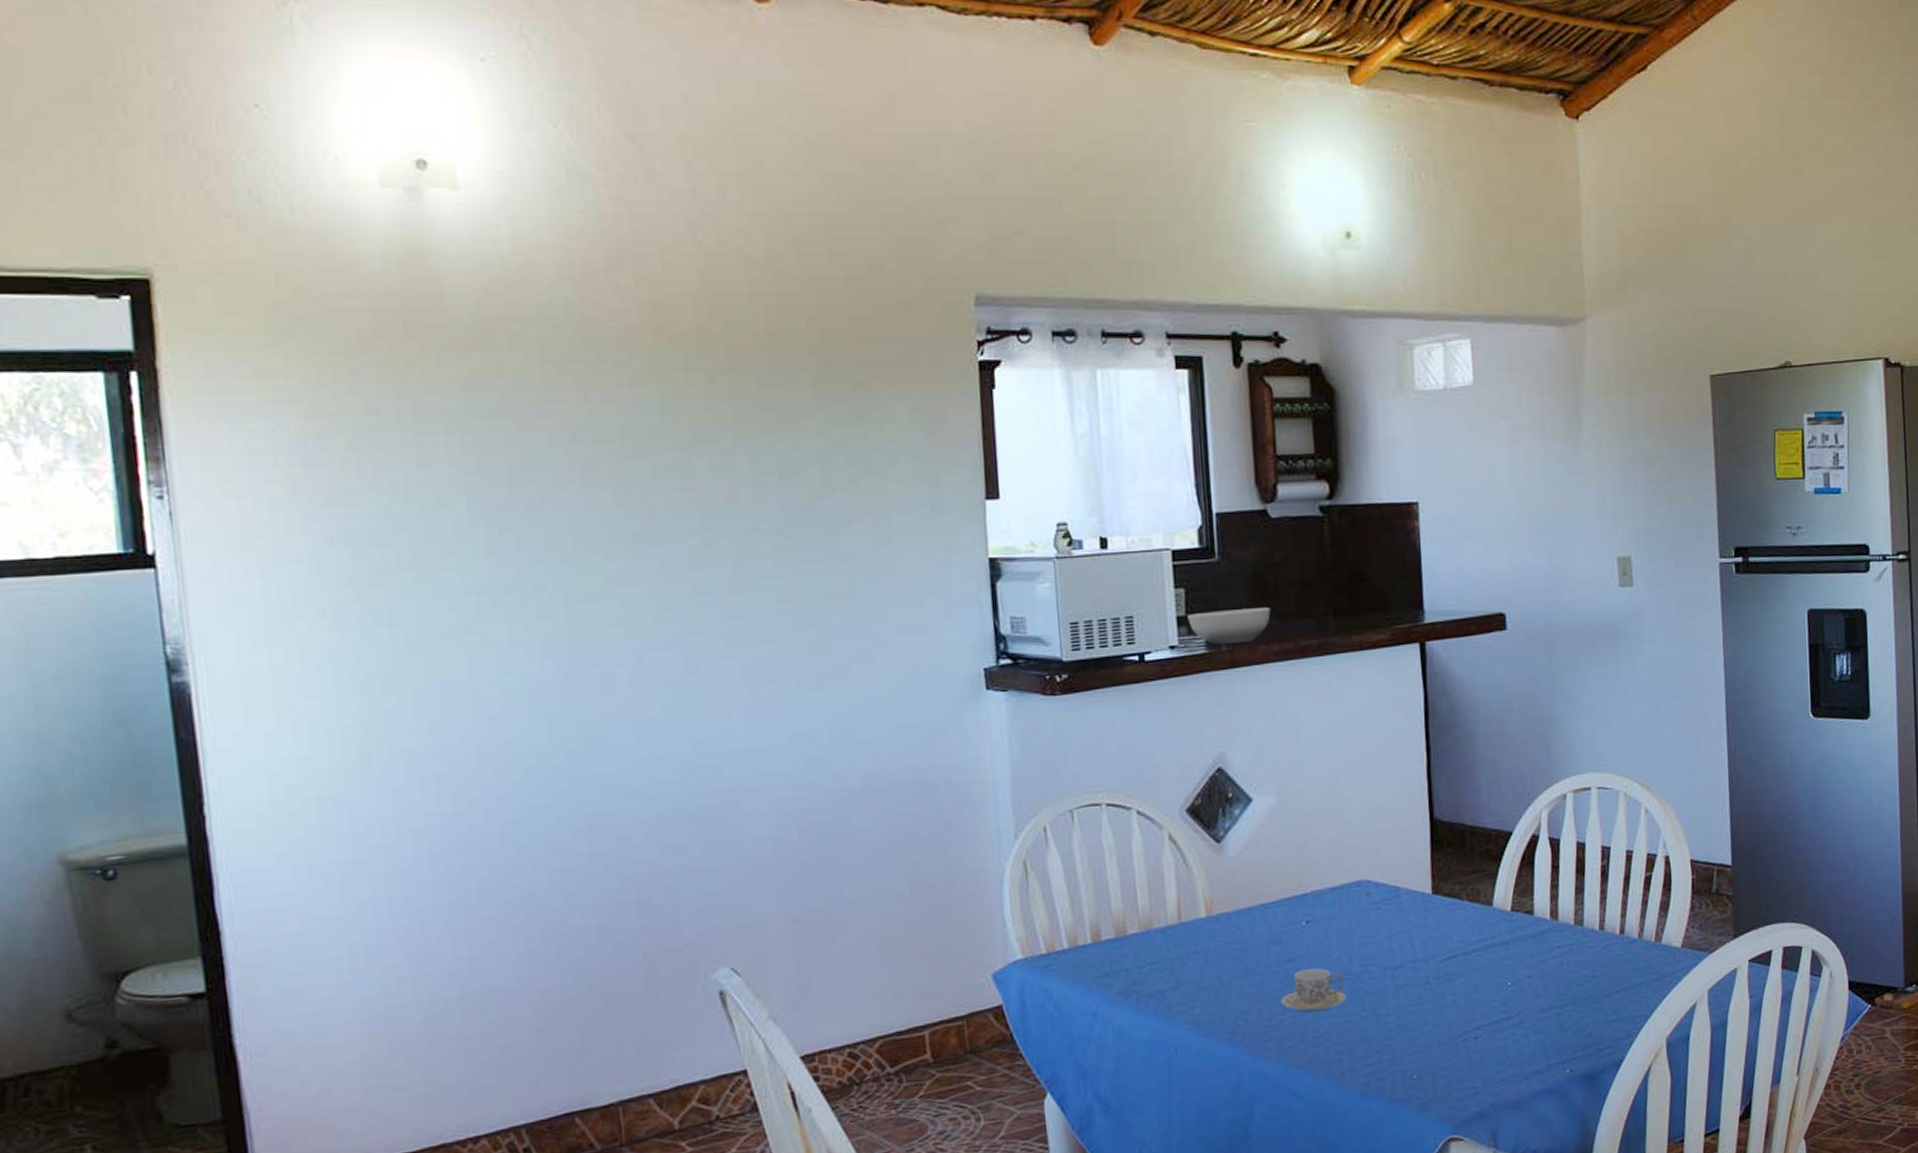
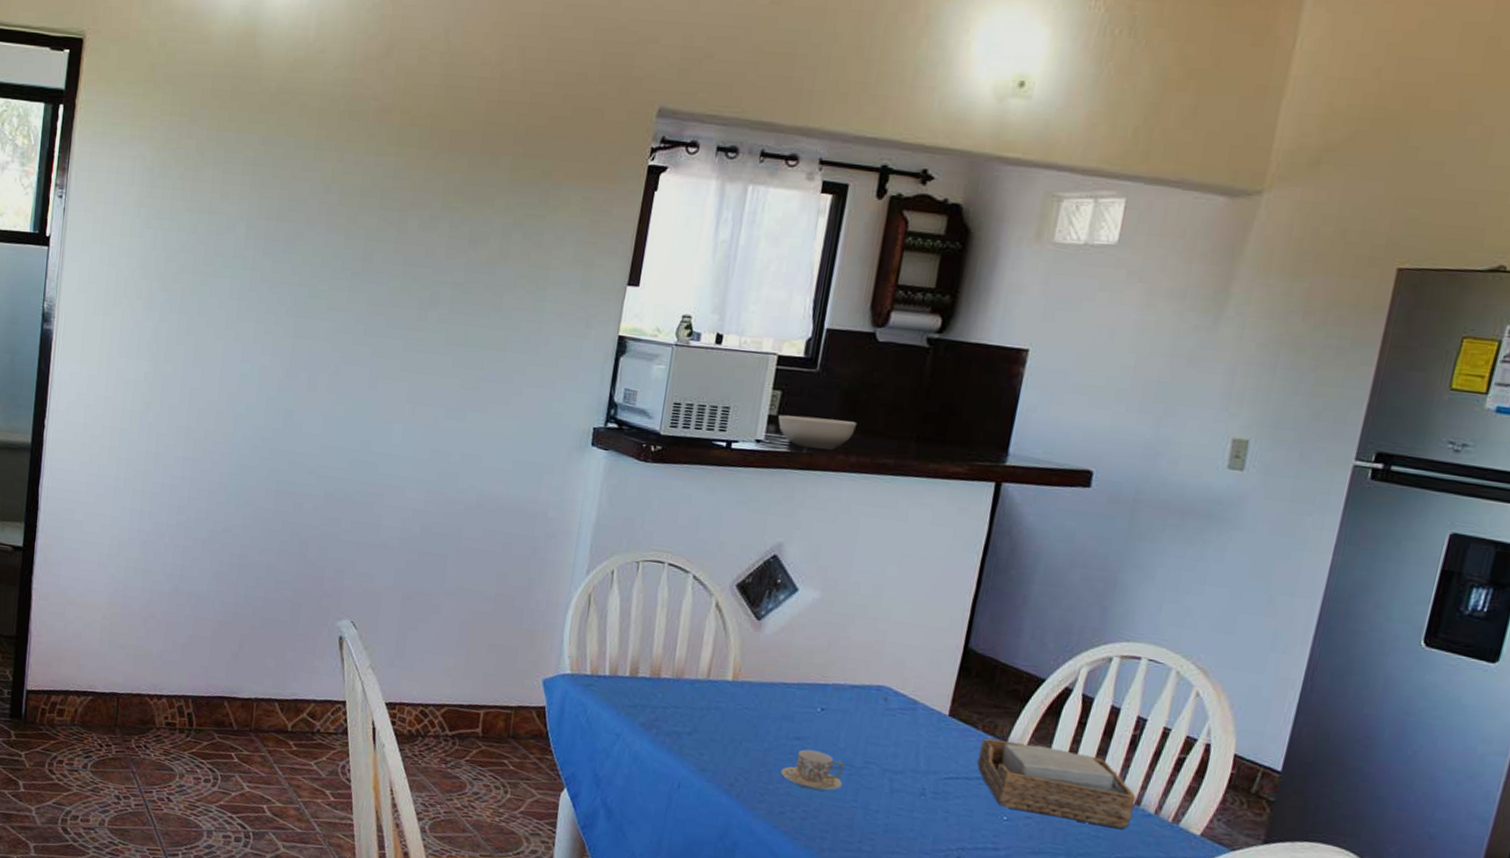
napkin holder: none [1469,897,1621,973] -> present [977,737,1136,830]

